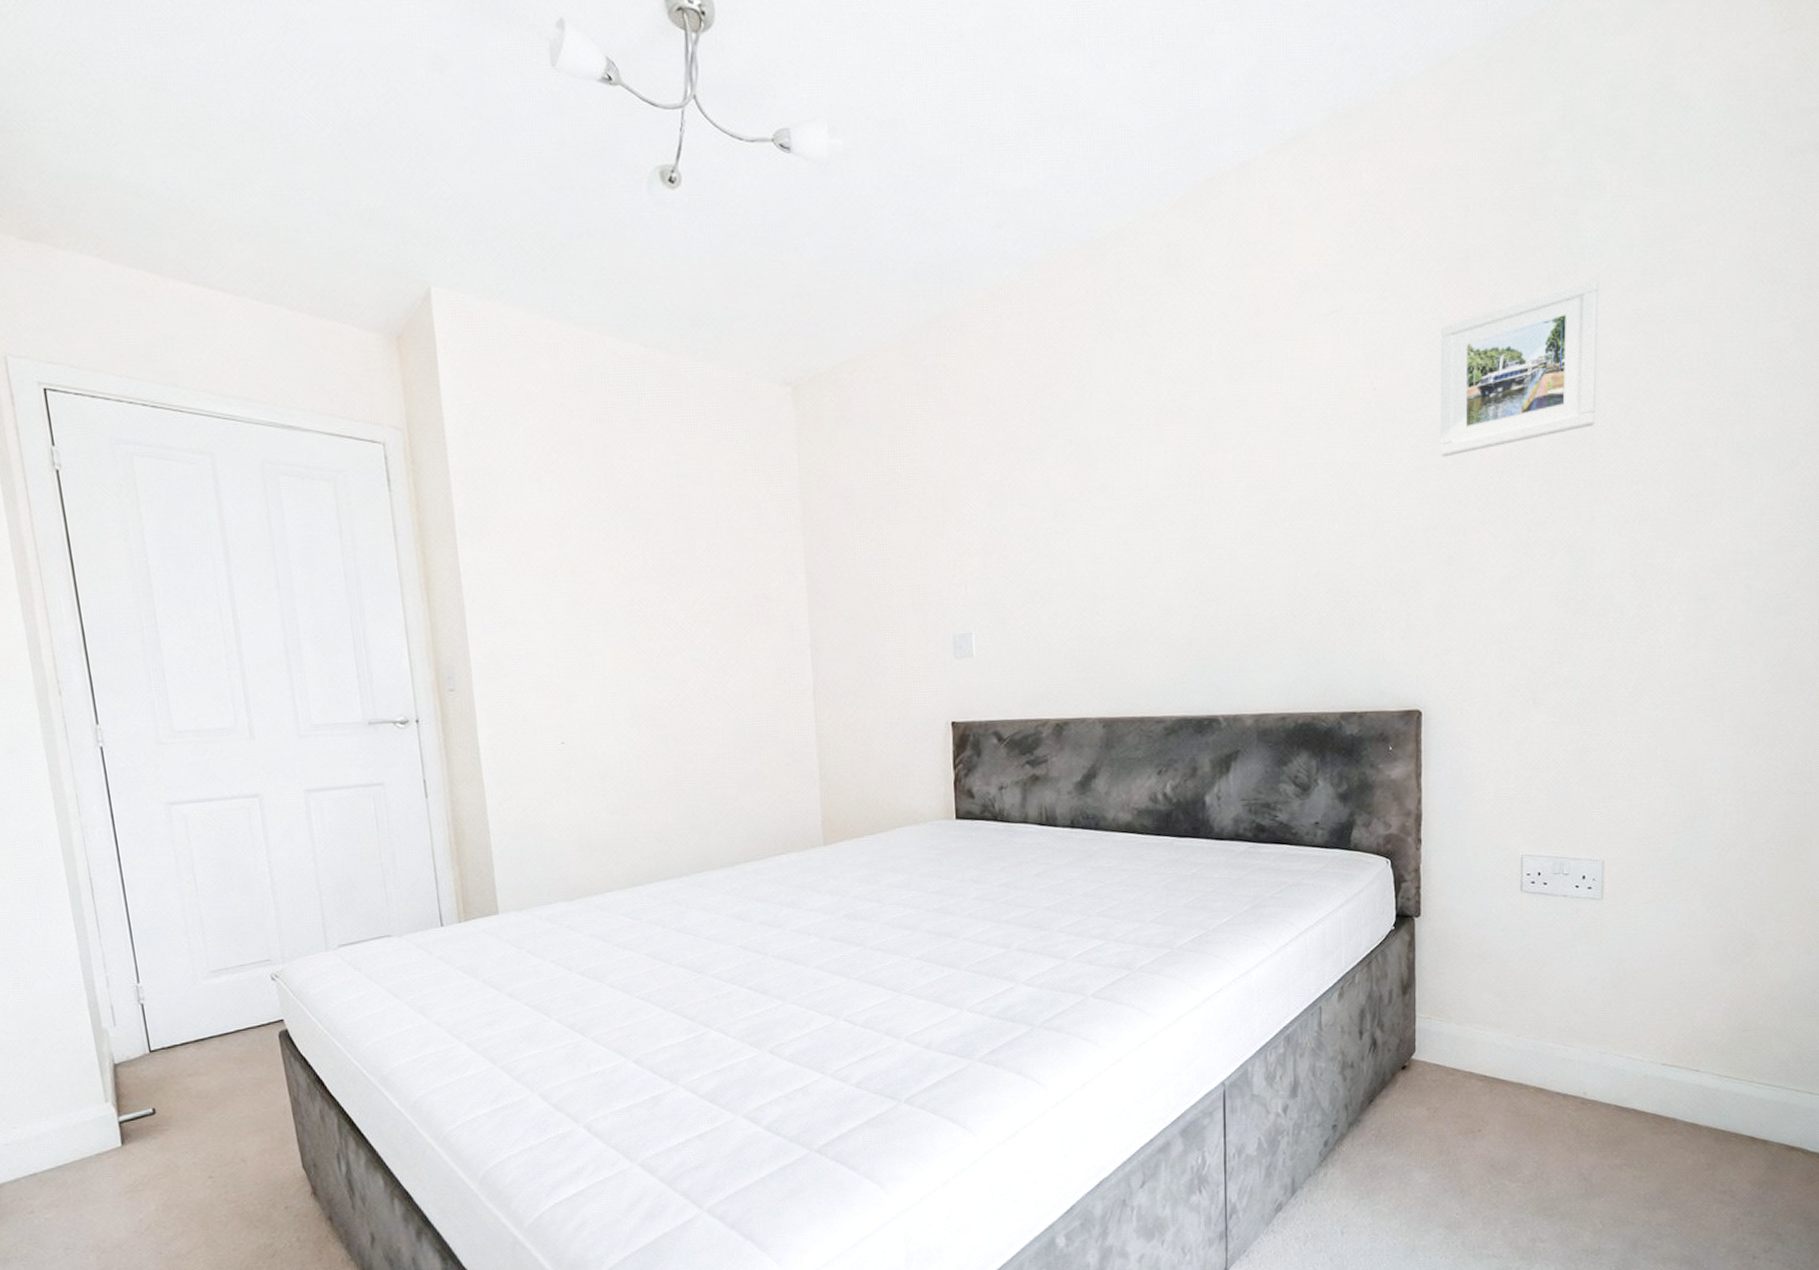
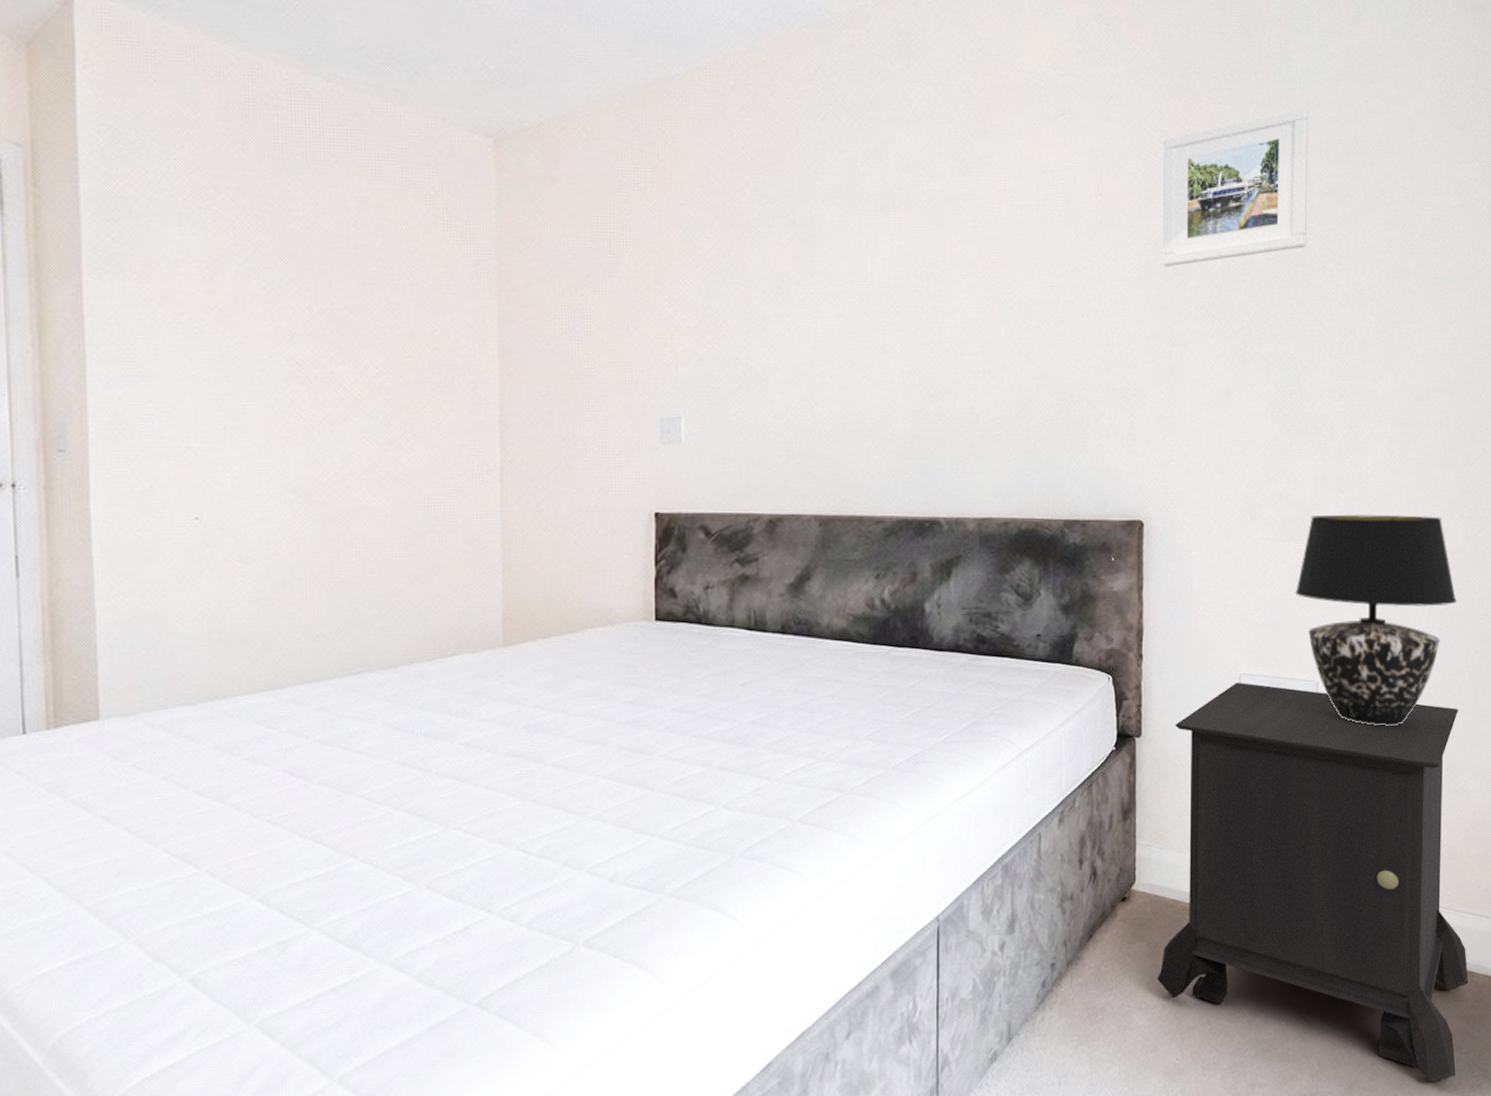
nightstand: none [1438,862,1762,1244] -> present [1158,682,1469,1084]
table lamp: none [1579,693,1757,903] -> present [1294,514,1457,726]

